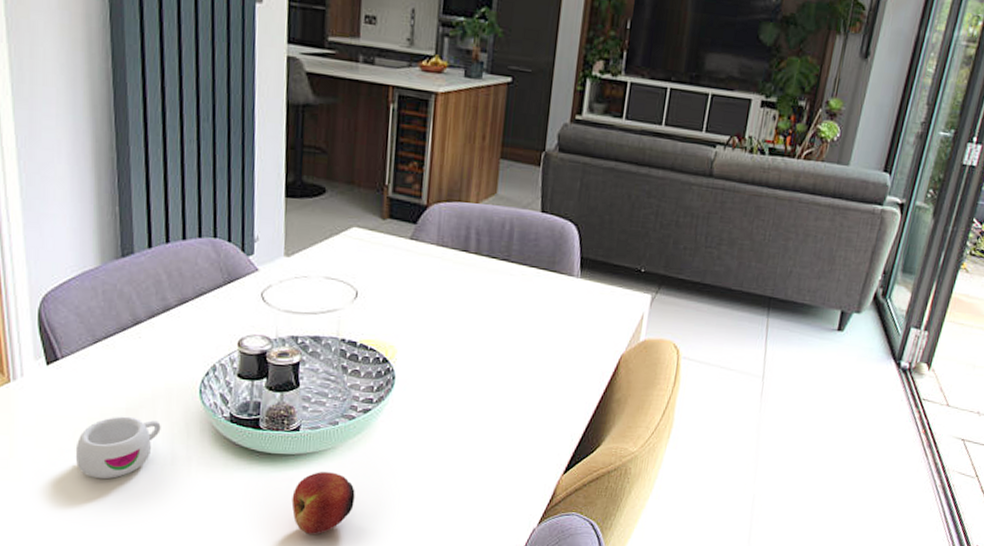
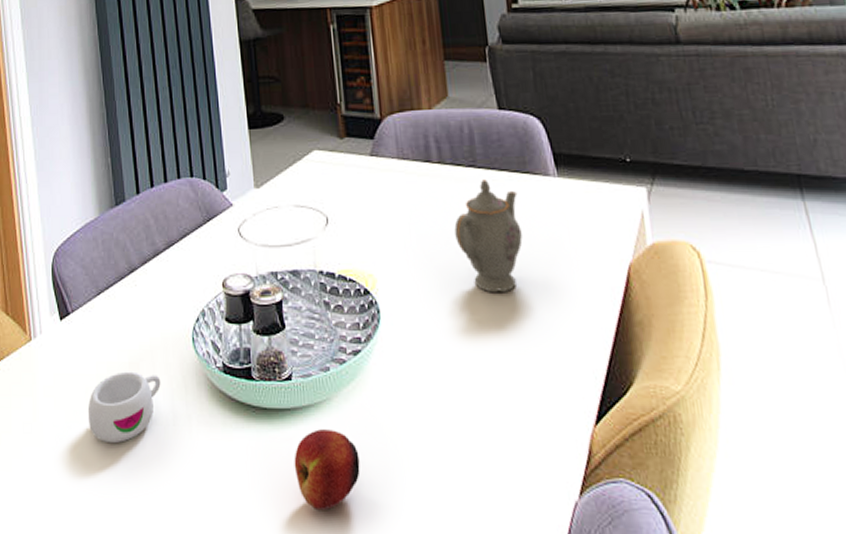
teapot: none [477,273,542,370] -> present [454,179,523,293]

